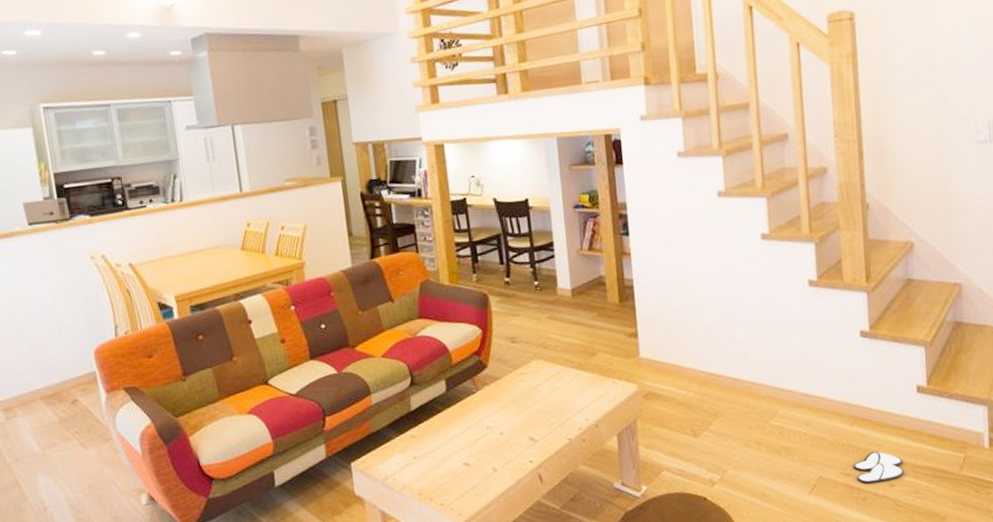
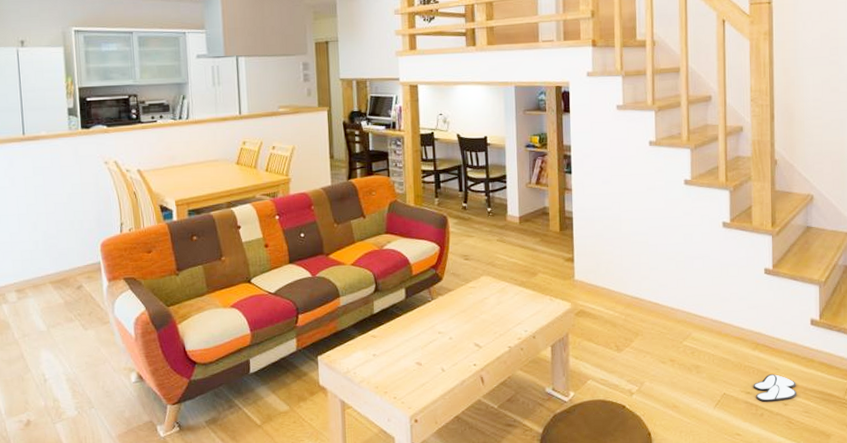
toaster: present [22,197,71,227] -> none [49,109,90,132]

